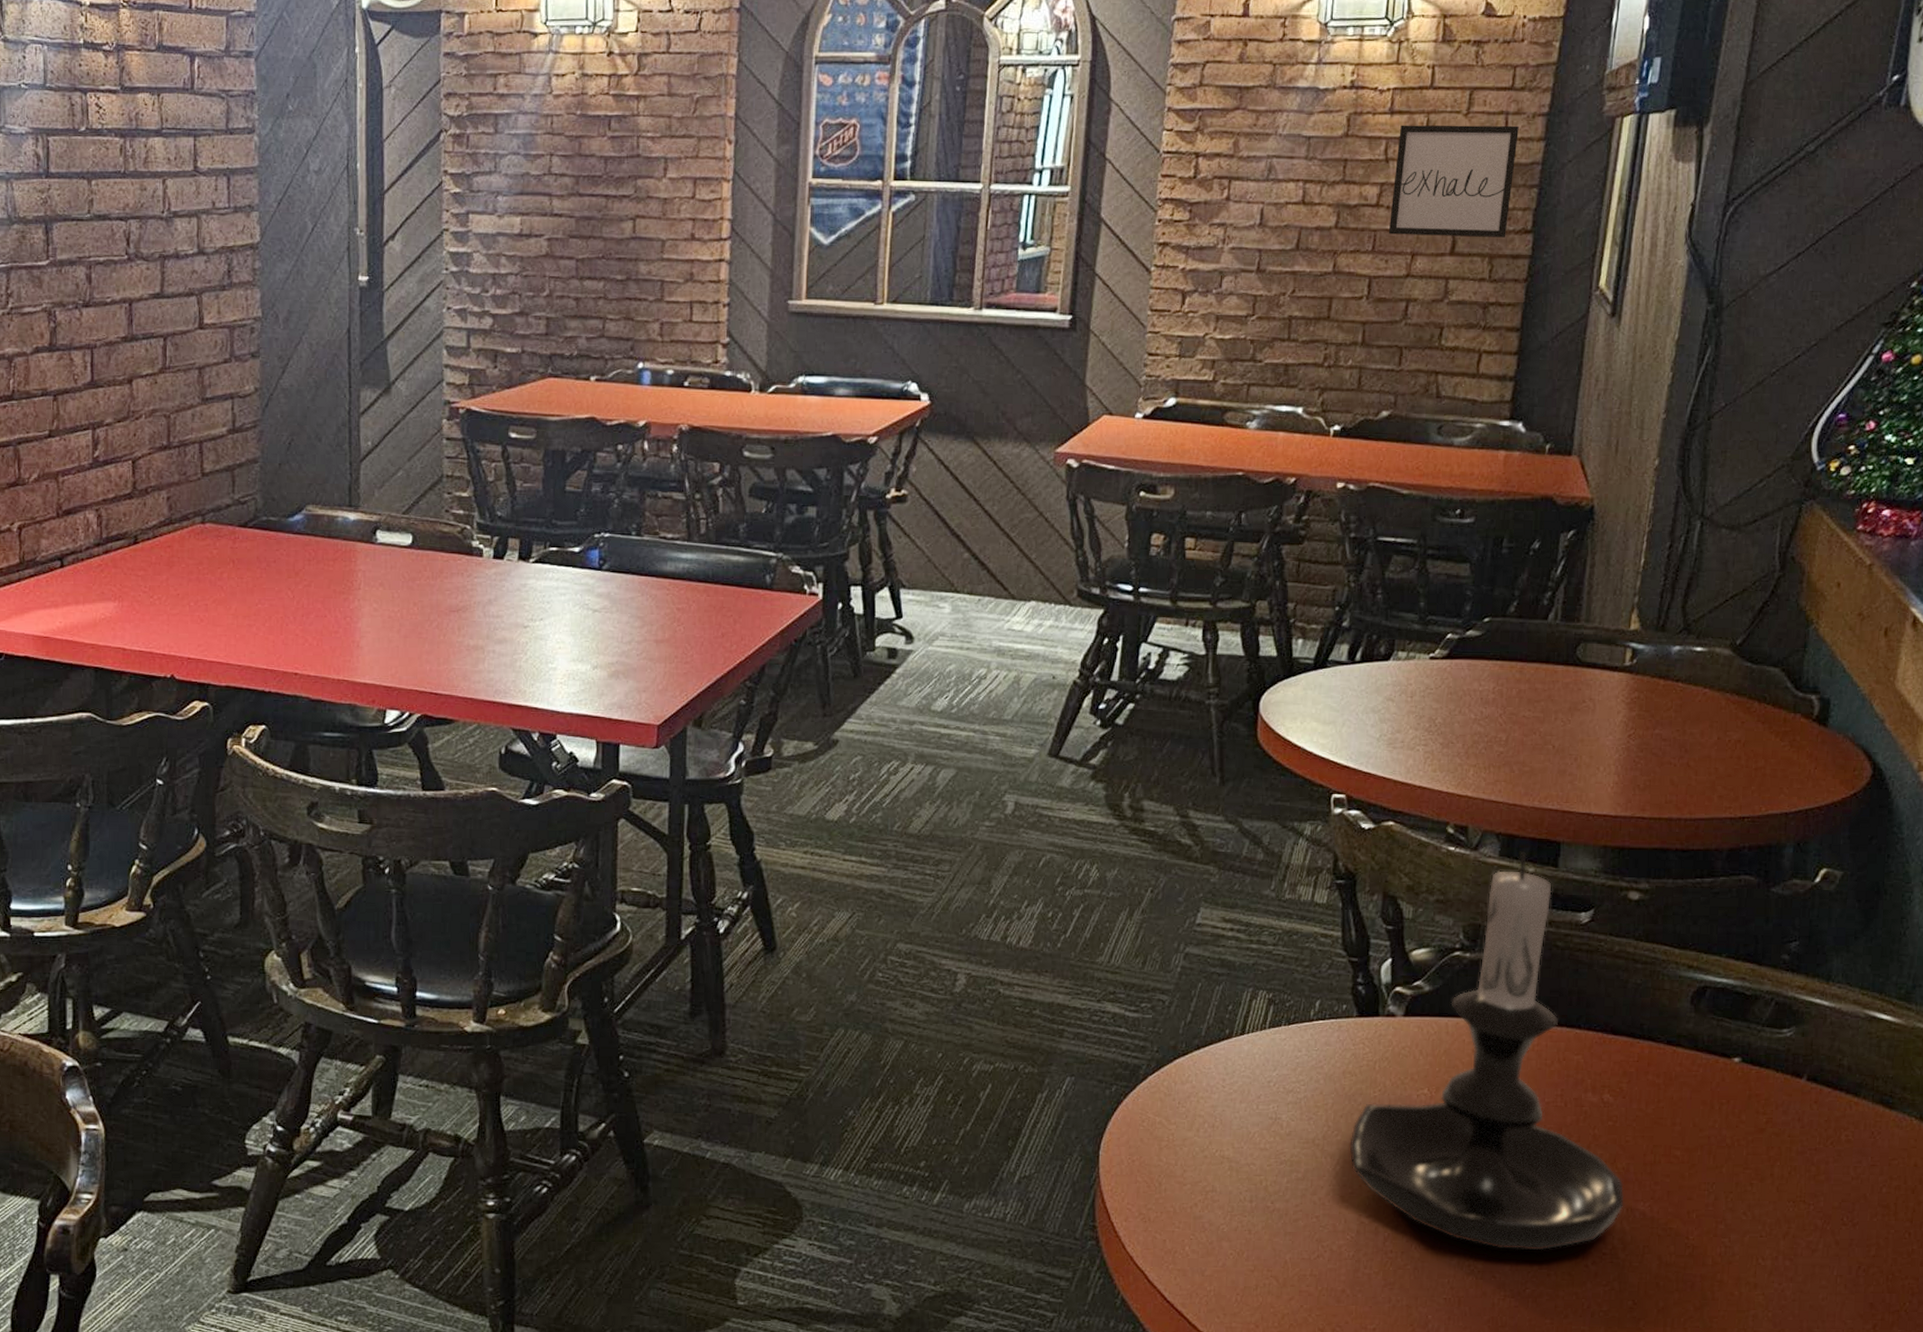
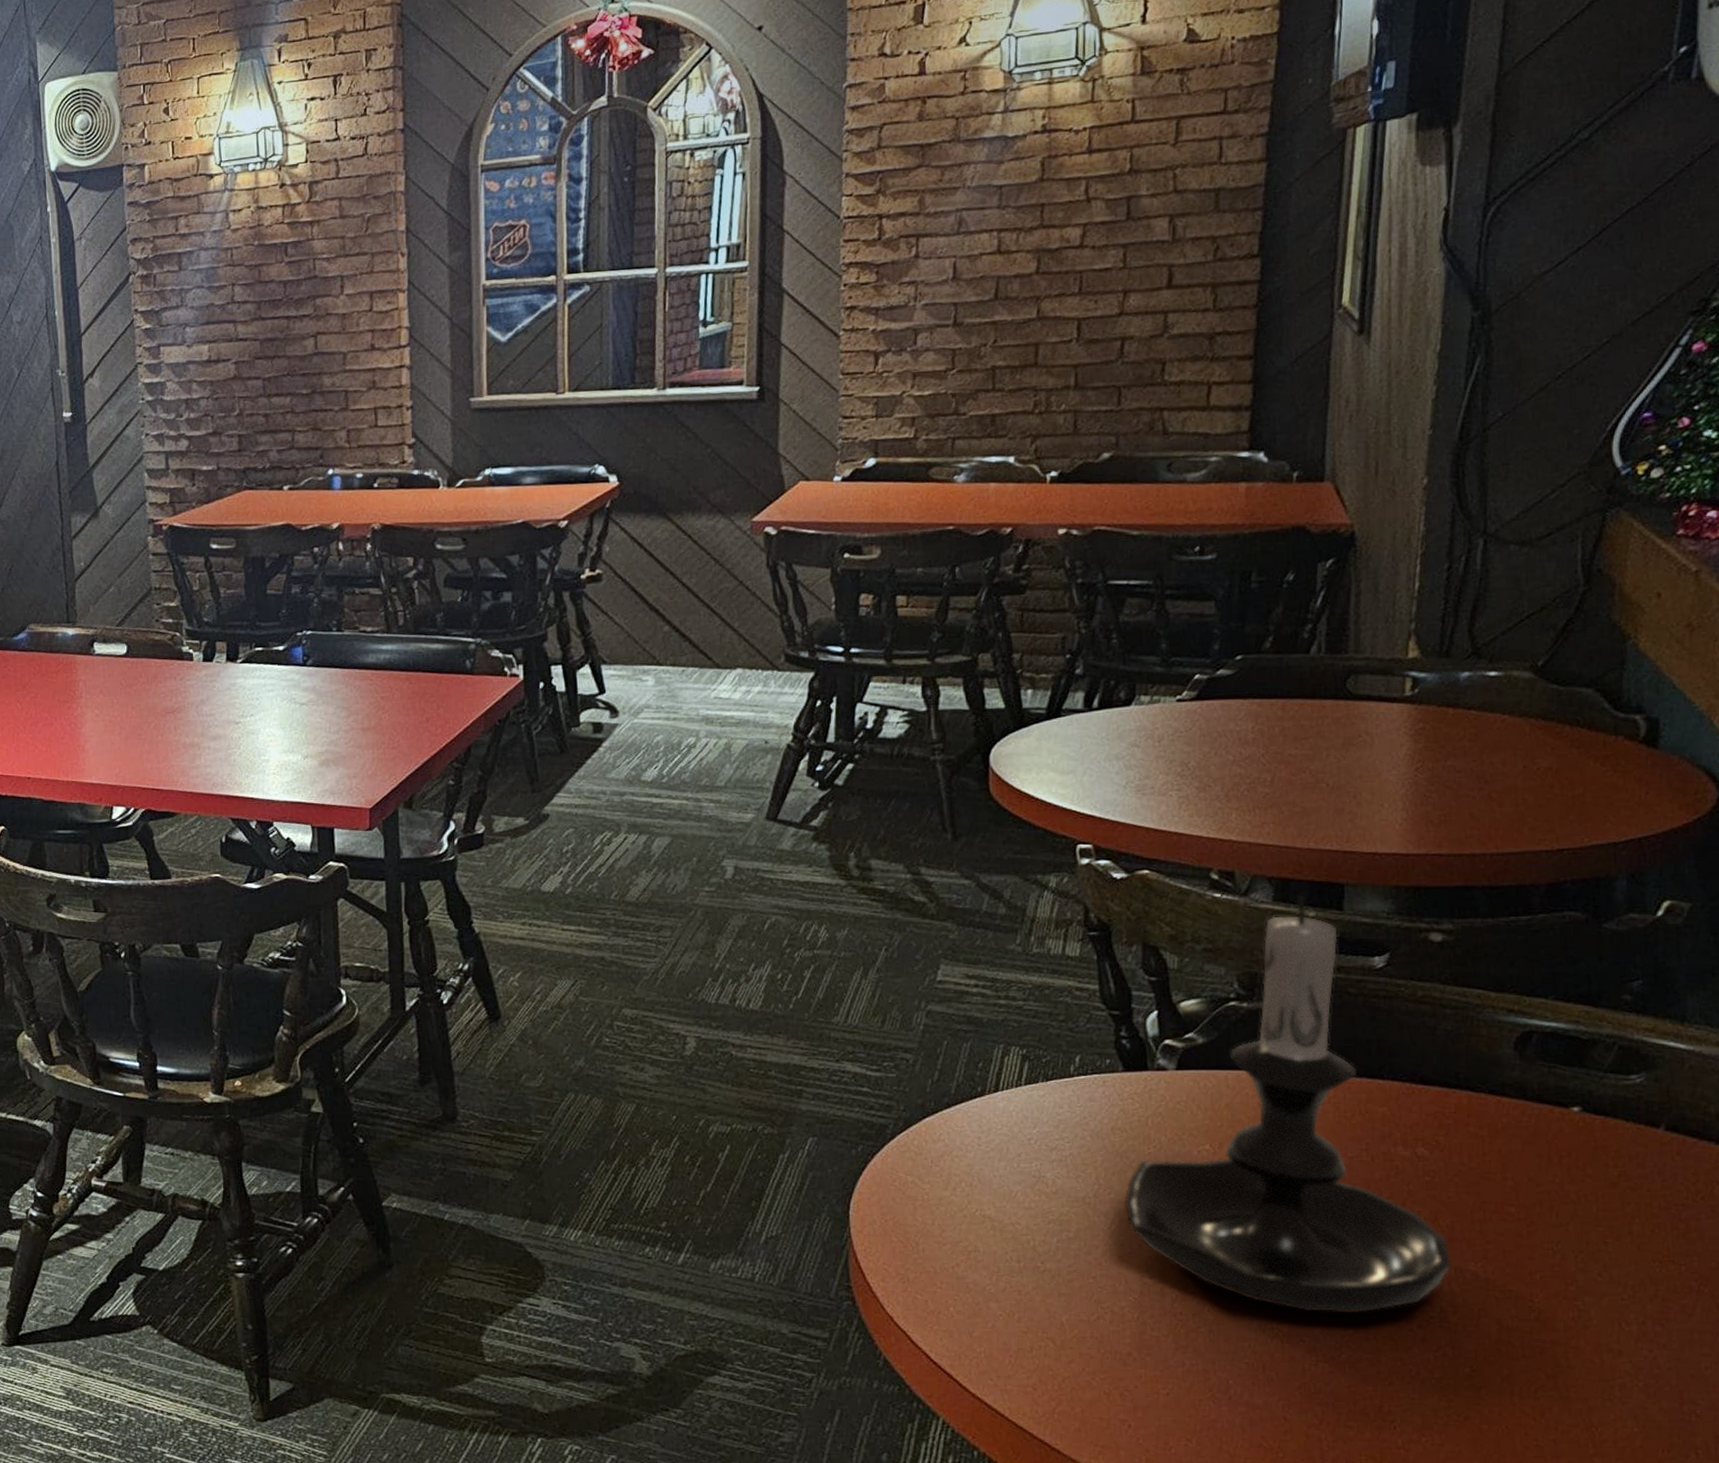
wall art: present [1388,125,1519,238] -> none [1095,149,1236,274]

